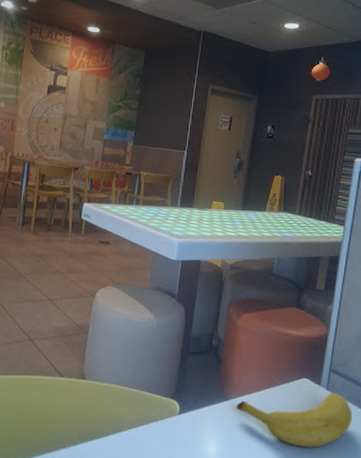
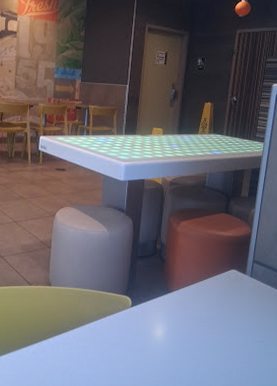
banana: present [236,392,353,448] -> none [178,279,271,324]

